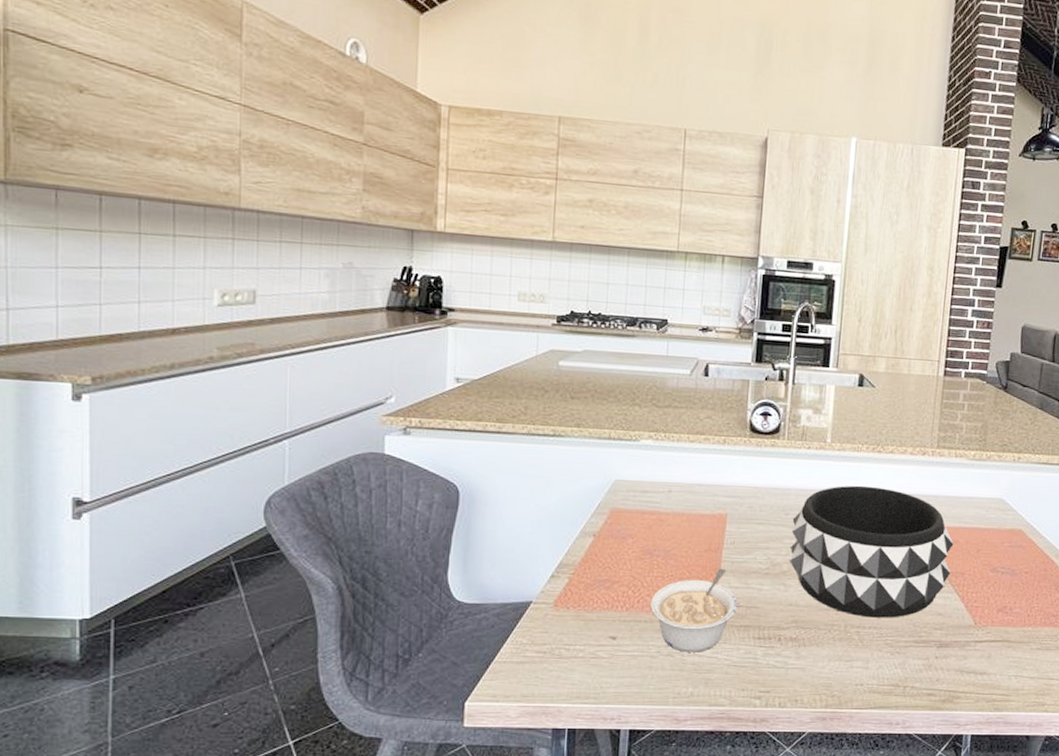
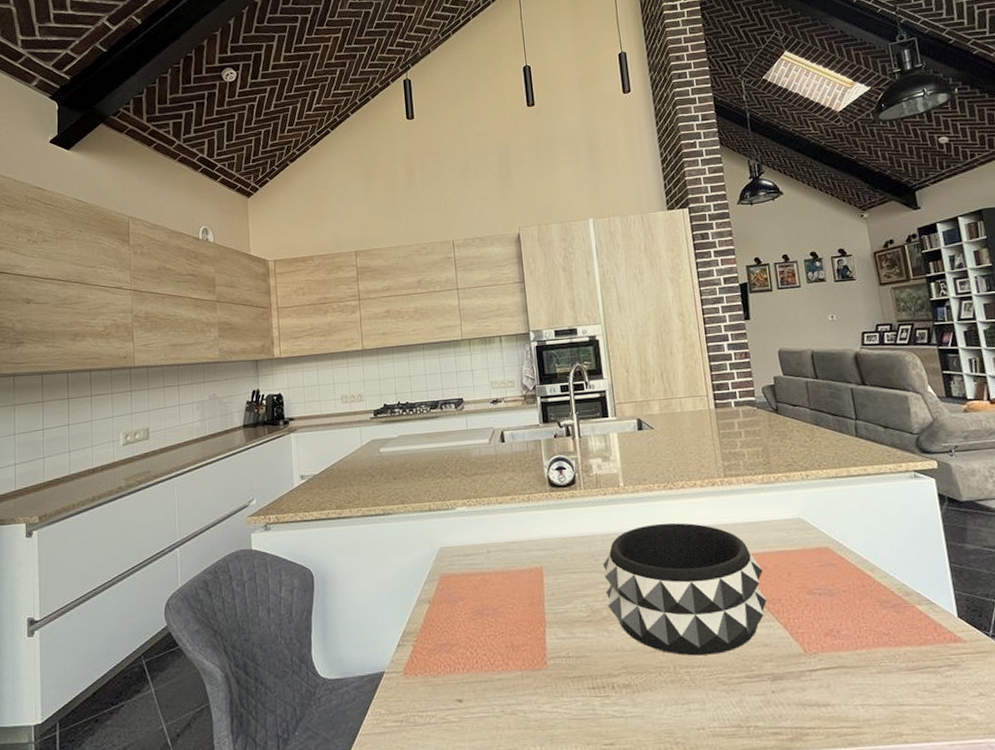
legume: present [650,568,738,652] -> none [488,620,568,709]

